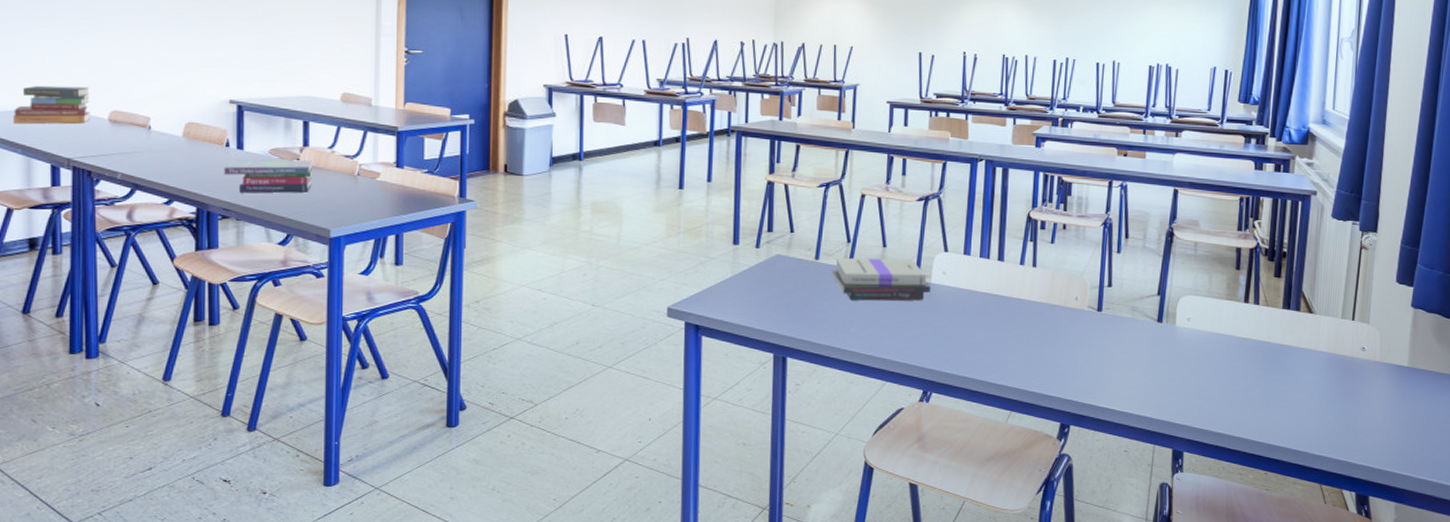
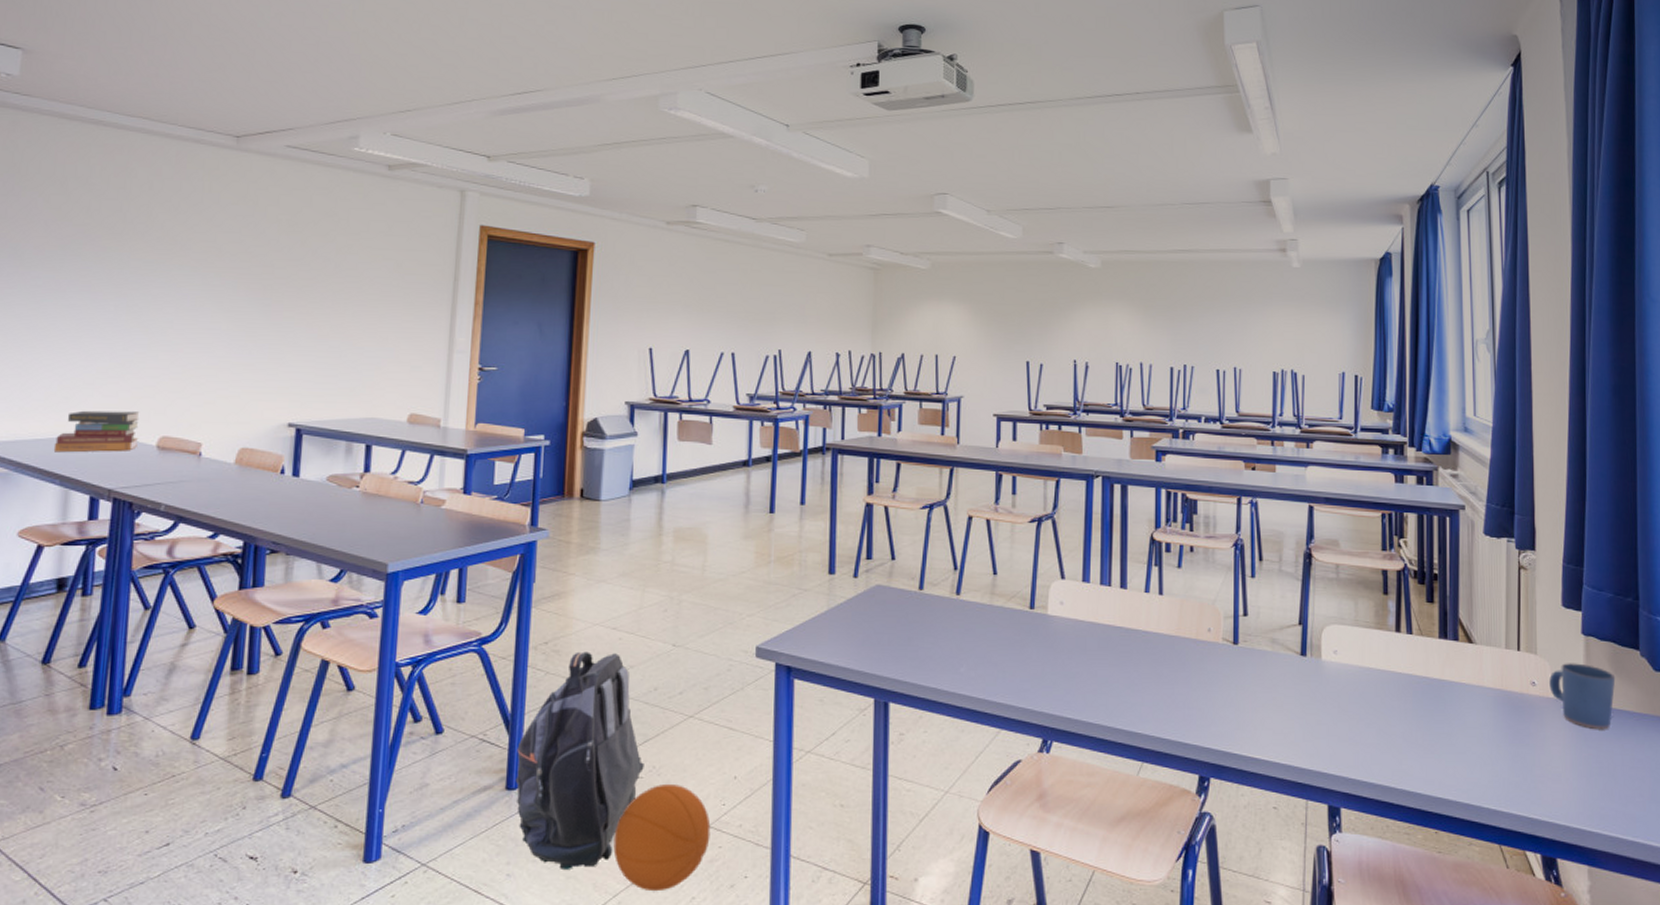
books: present [224,159,313,193] -> none [276,487,374,525]
backpack: none [454,309,569,494] -> present [515,651,644,869]
basketball: none [543,423,629,512] -> present [613,783,711,890]
books: present [831,257,930,301] -> none [937,587,1047,636]
mug: none [1377,331,1438,388] -> present [1549,663,1616,729]

